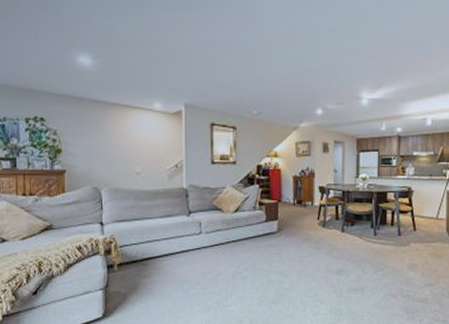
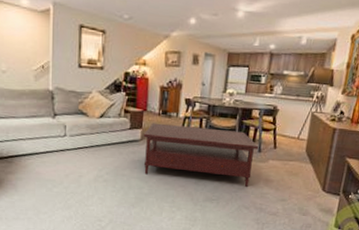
coffee table: none [279,213,398,274] -> present [143,123,259,188]

